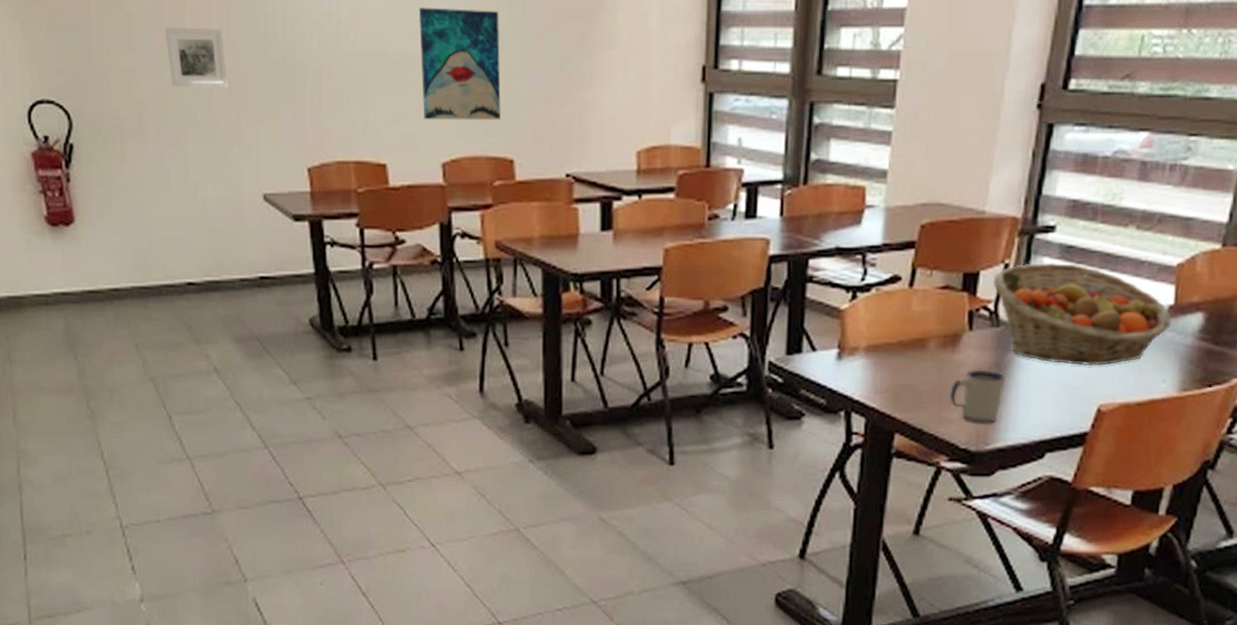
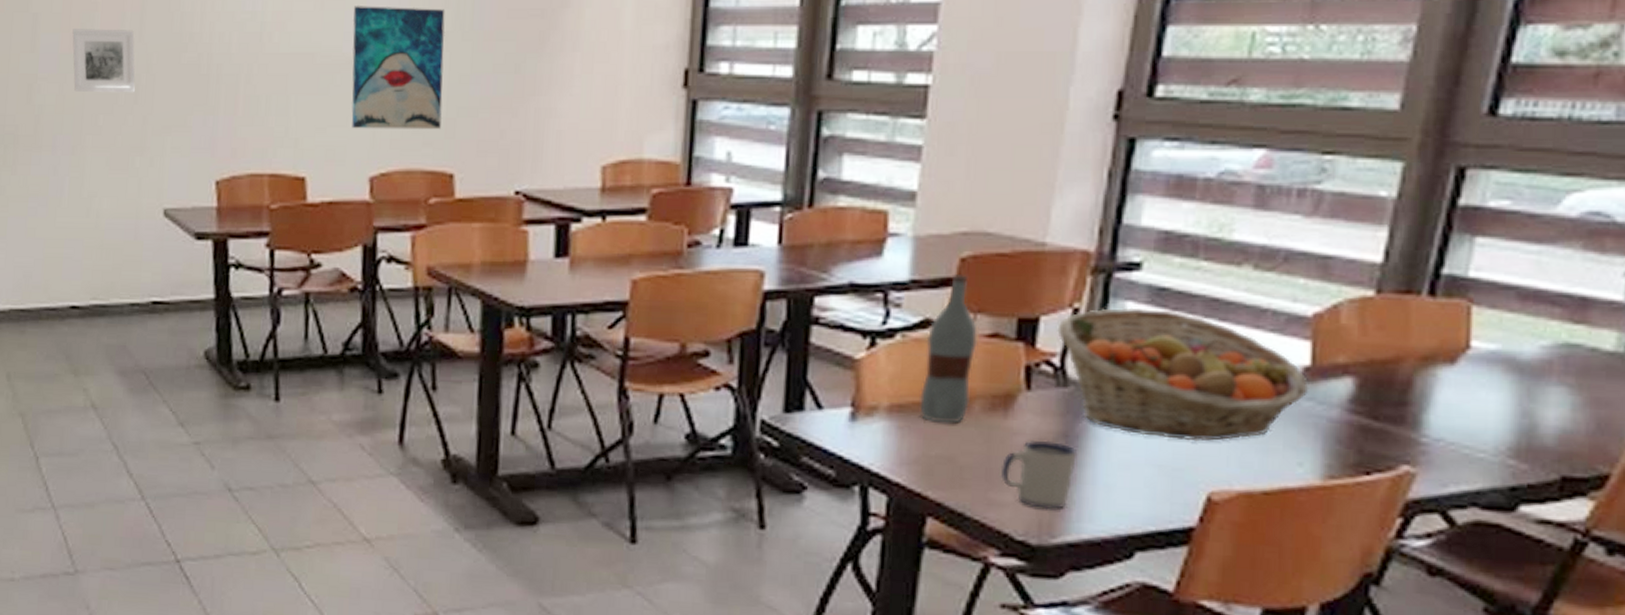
bottle: none [889,239,934,359] -> present [919,275,978,423]

